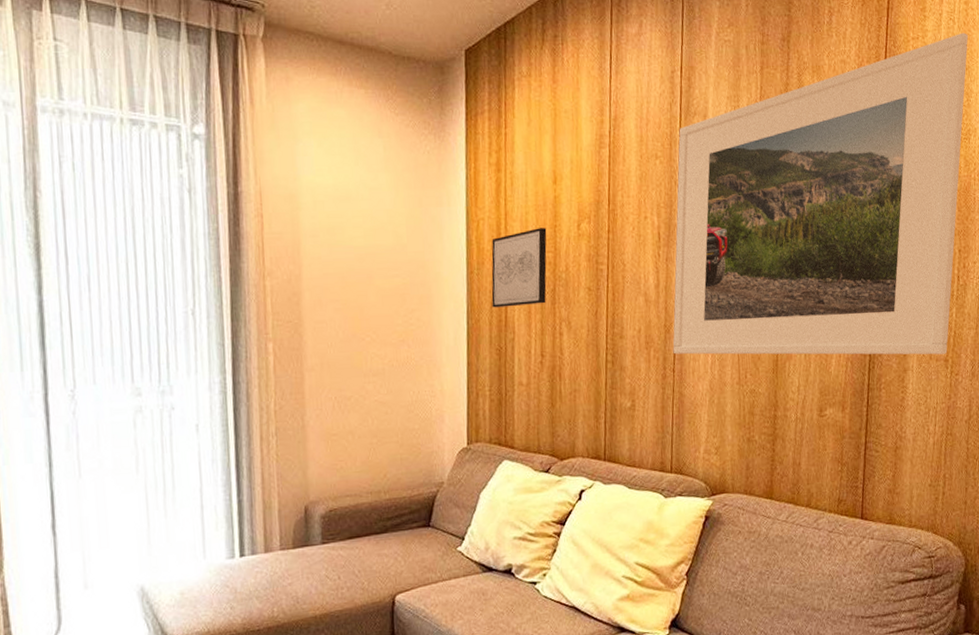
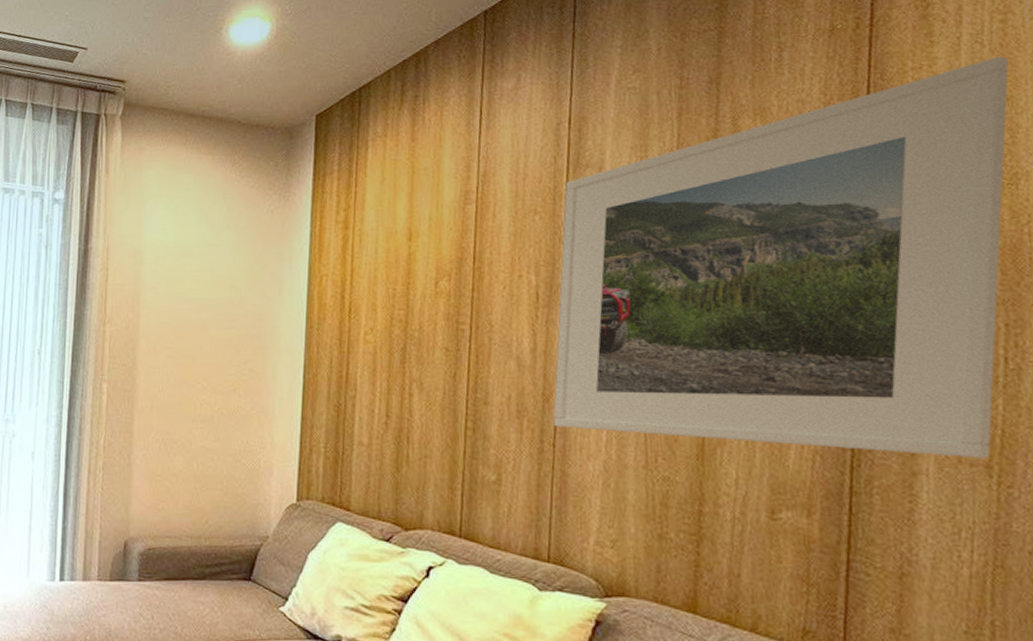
wall art: present [491,228,547,308] -> none [332,285,398,364]

